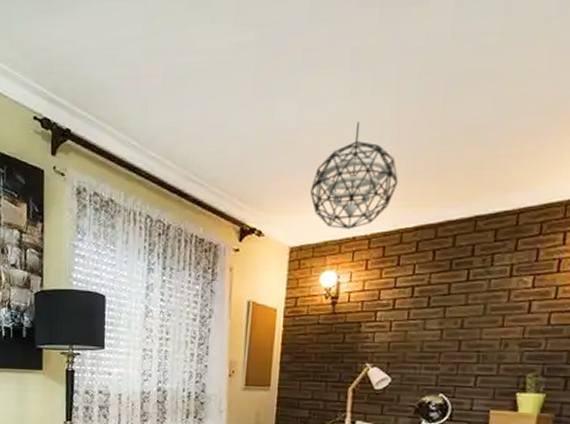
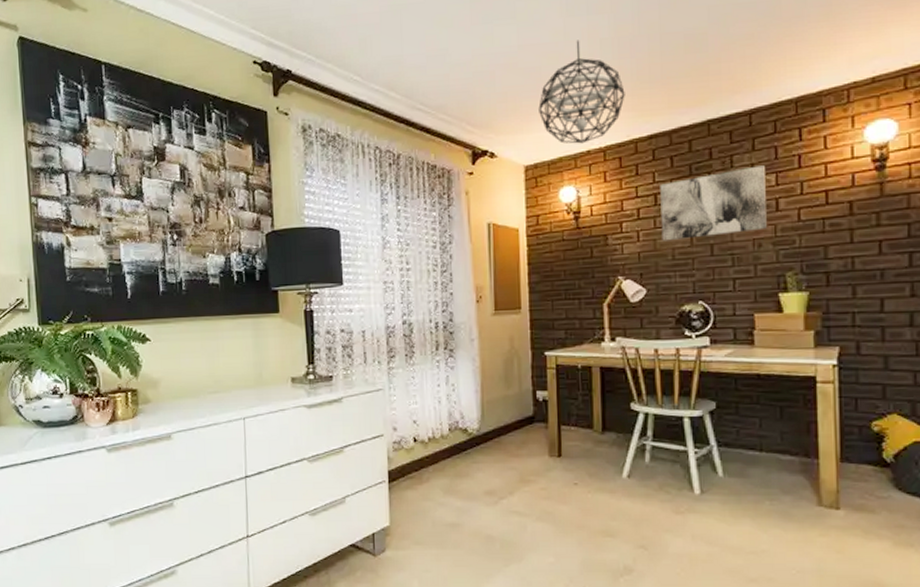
wall art: none [413,266,524,334] -> present [660,165,767,241]

